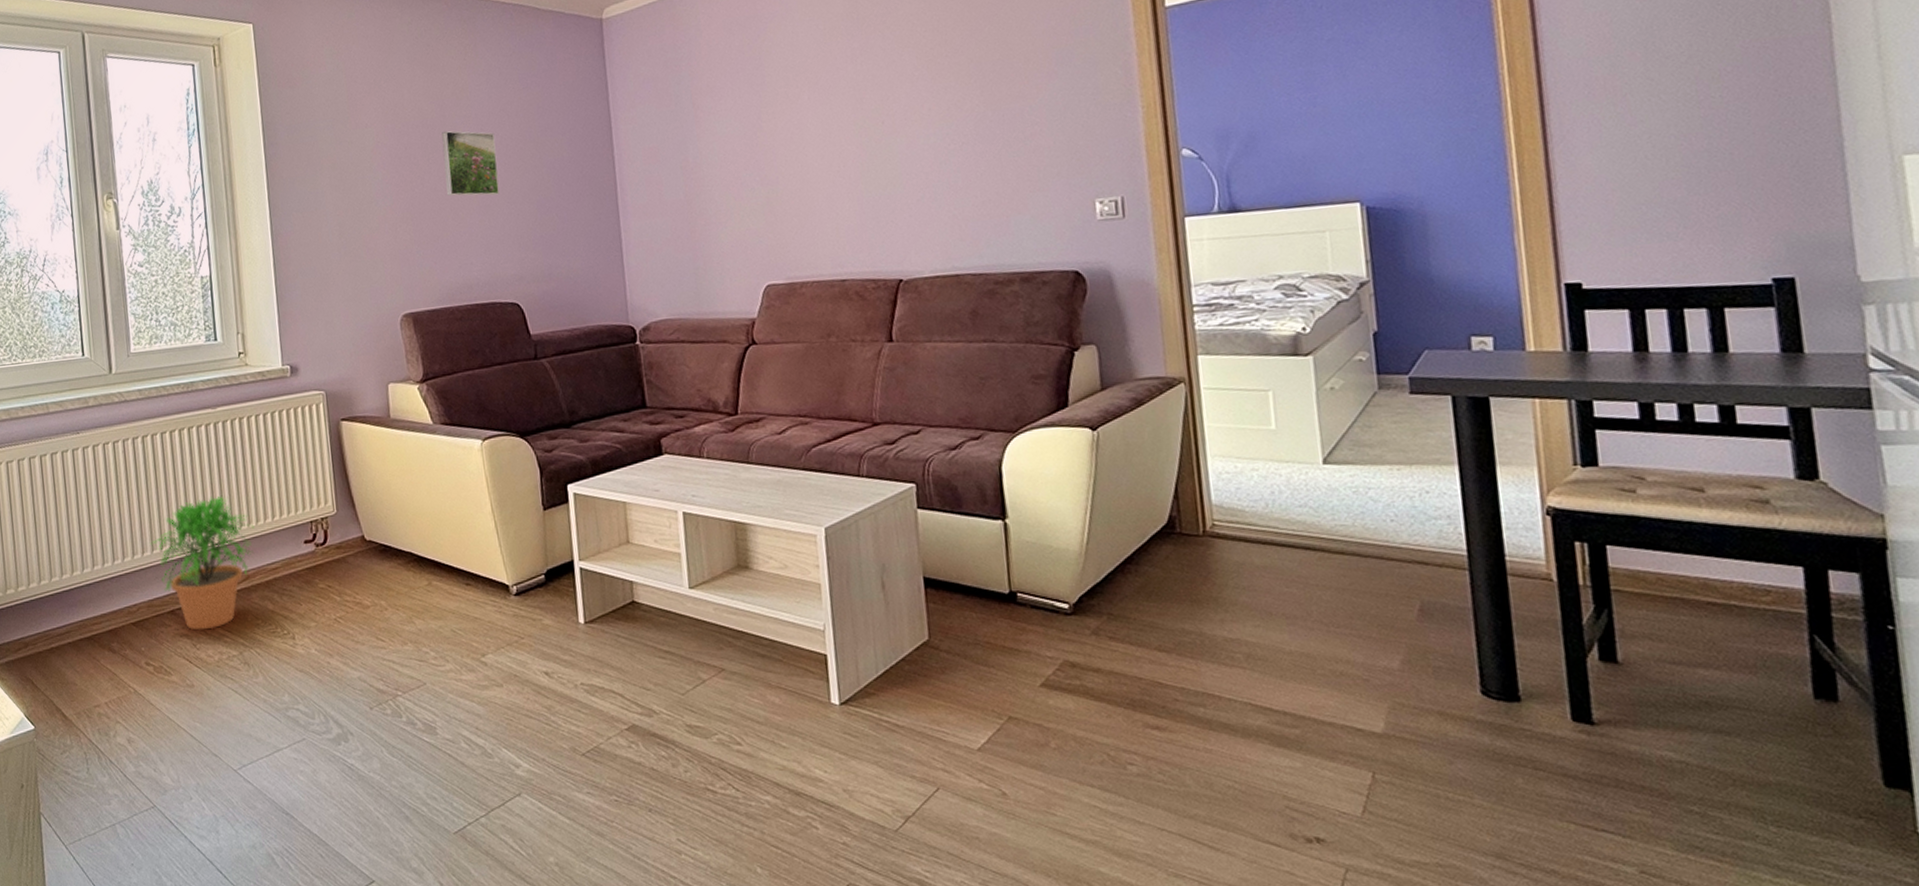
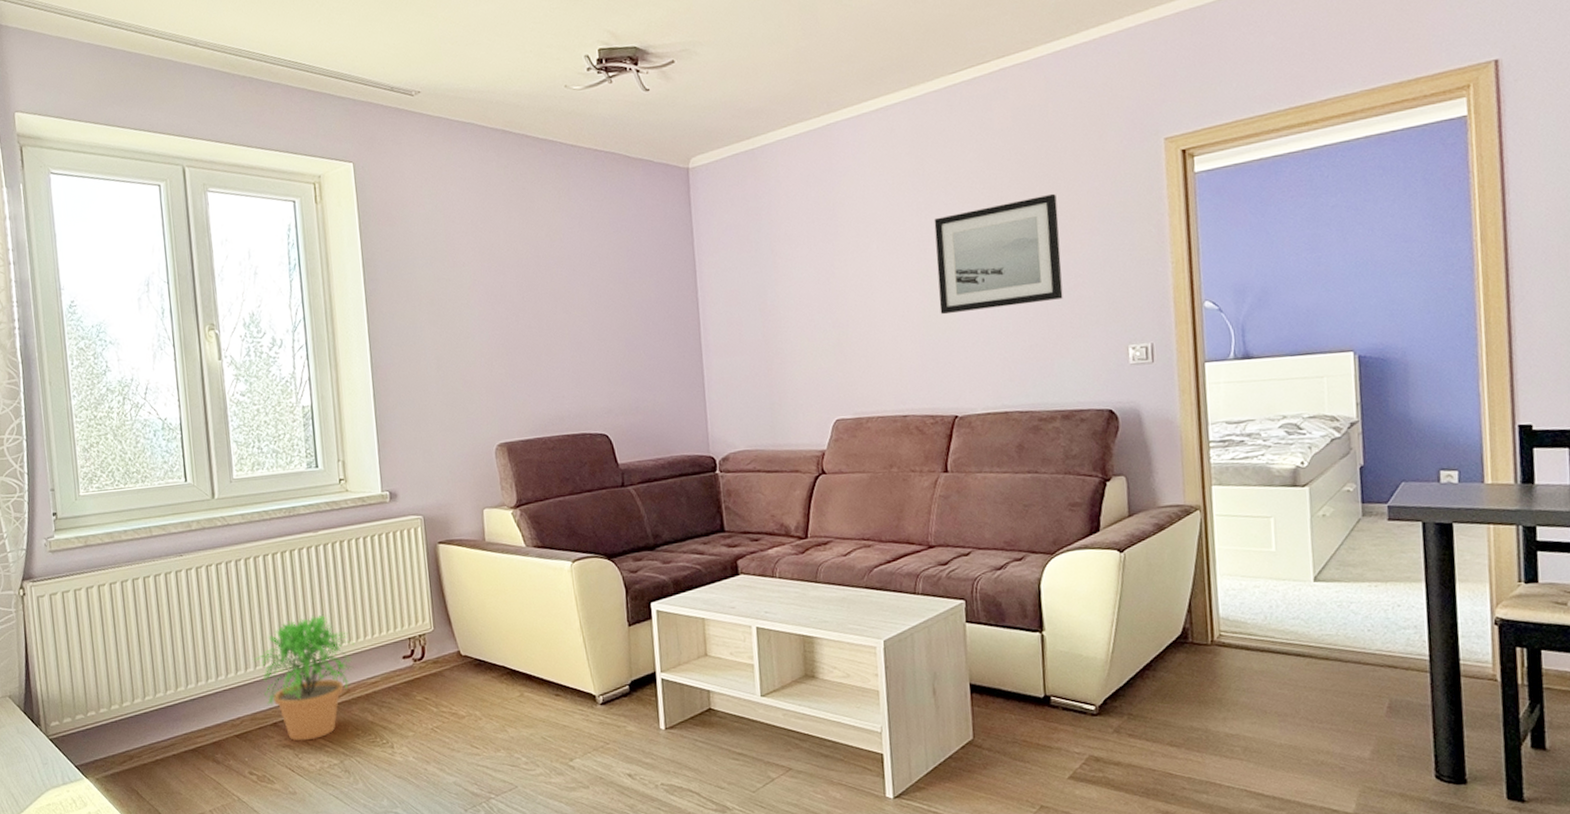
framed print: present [442,130,500,196] -> none [536,270,590,333]
wall art: none [870,34,1019,170] -> present [934,193,1063,315]

